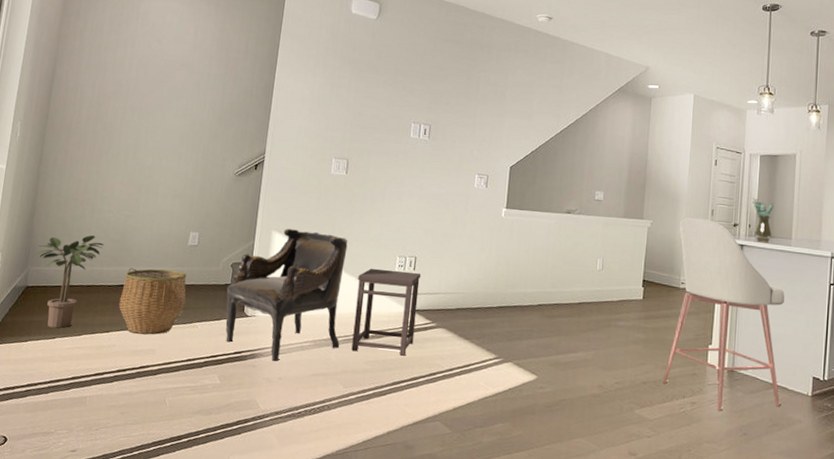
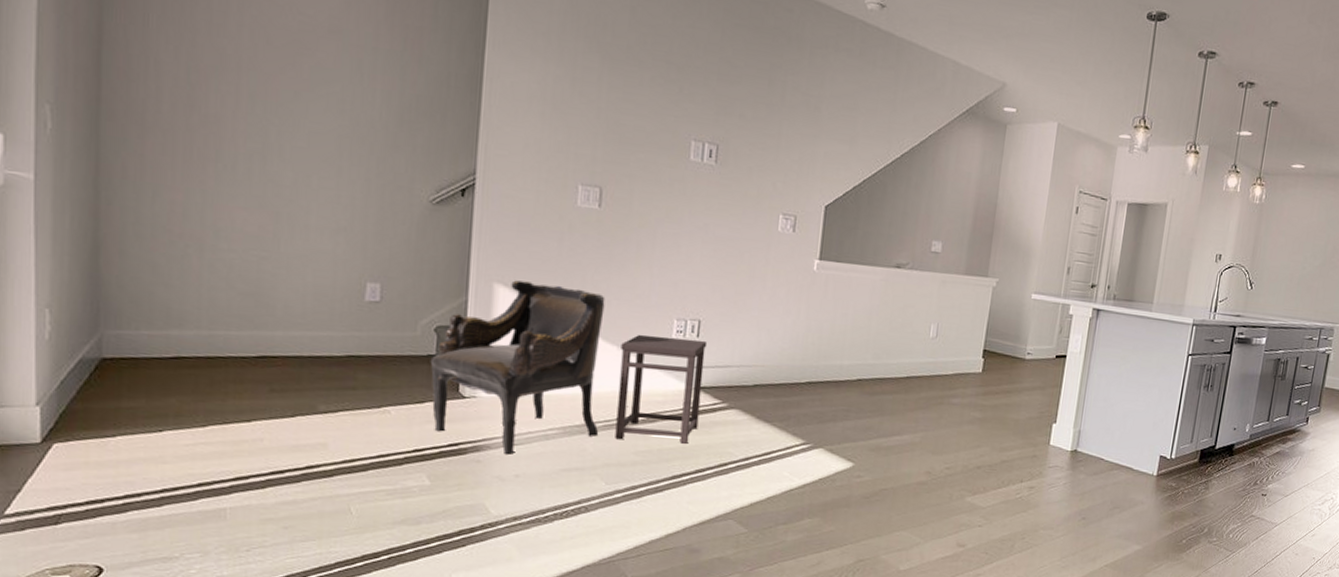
potted plant: present [36,235,104,329] -> none [111,284,227,418]
basket: present [118,268,187,335] -> none [262,332,369,425]
bar stool: present [662,217,785,412] -> none [998,275,1140,496]
vase: present [752,197,774,243] -> none [1113,254,1138,308]

